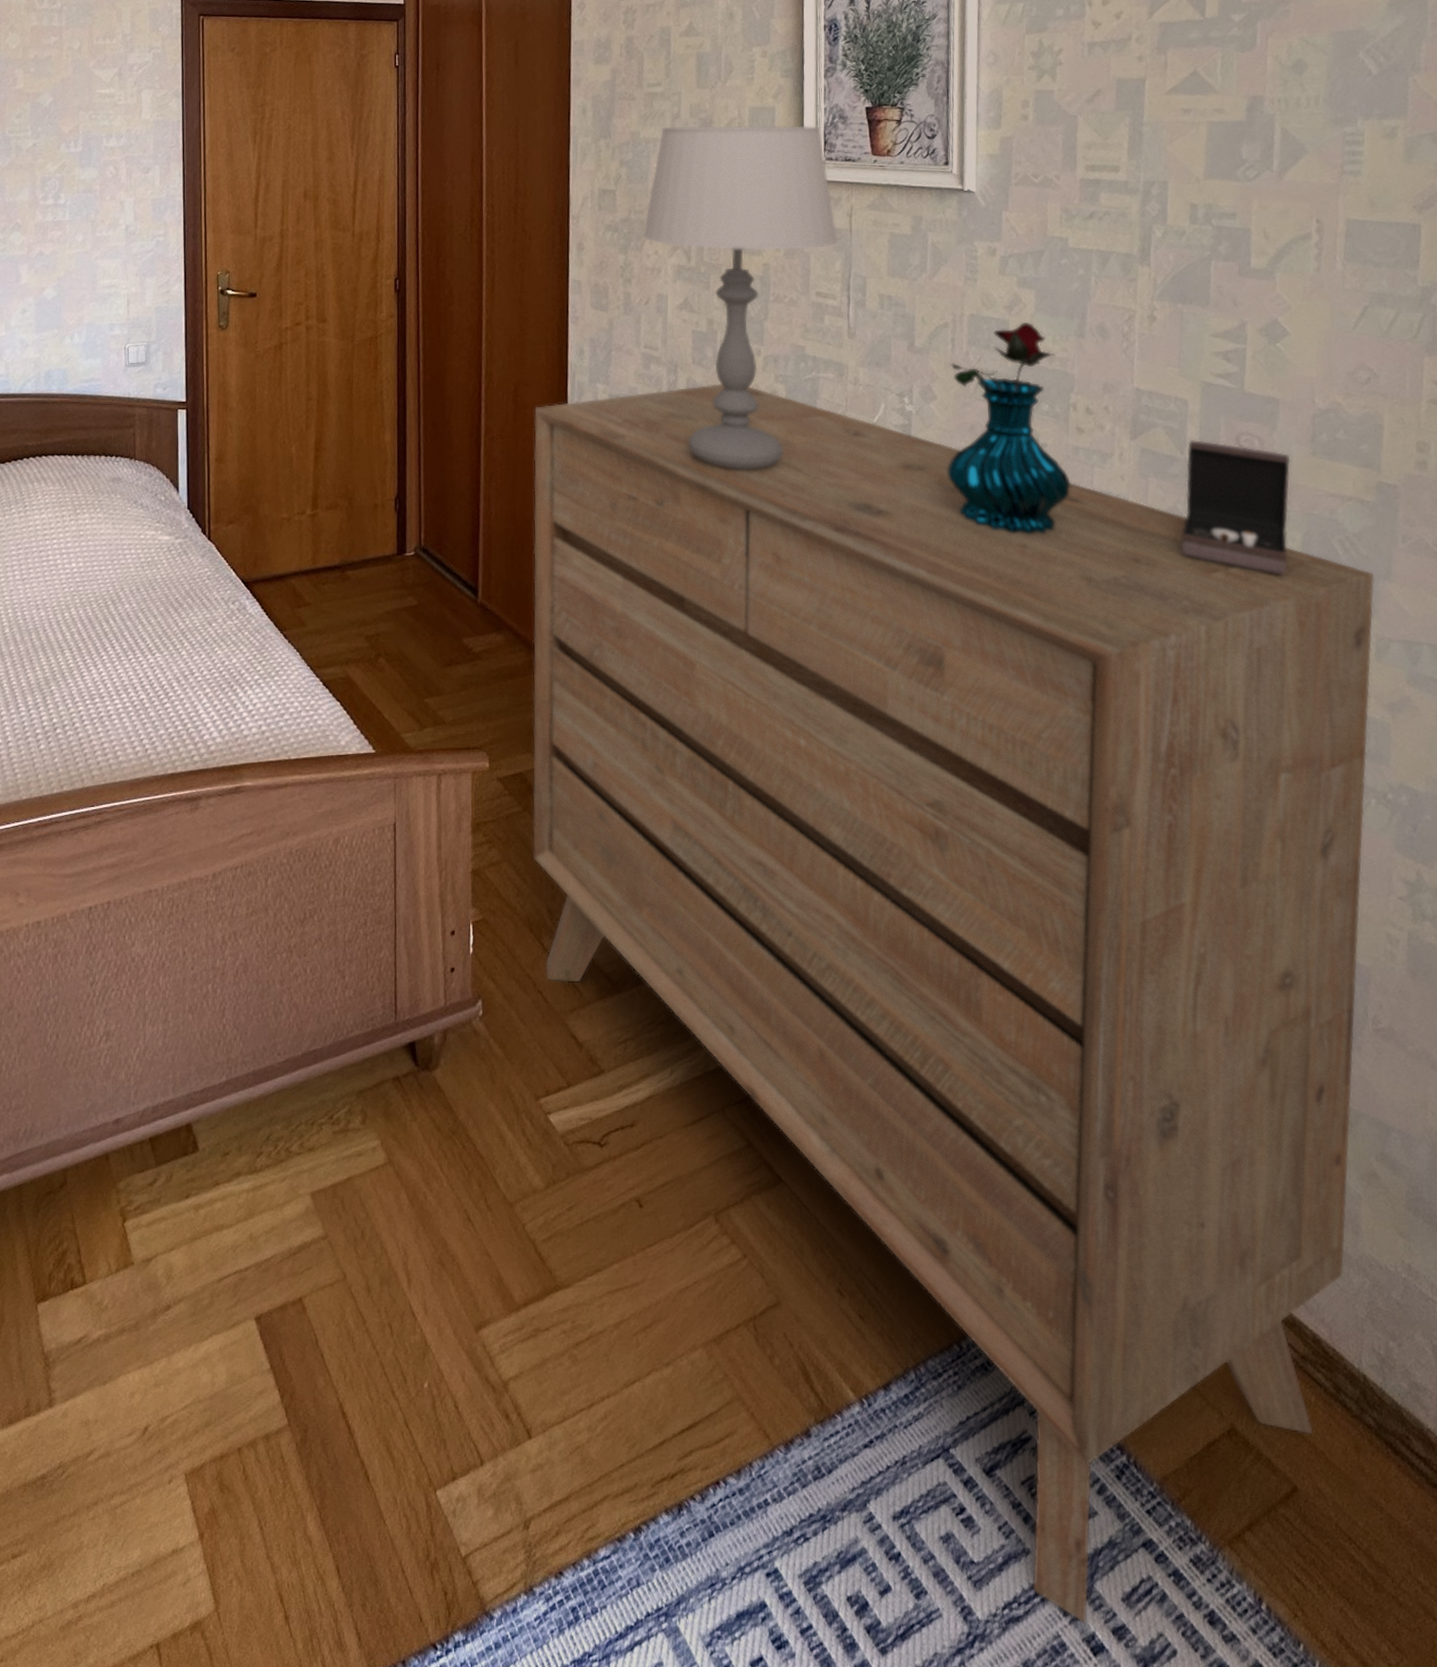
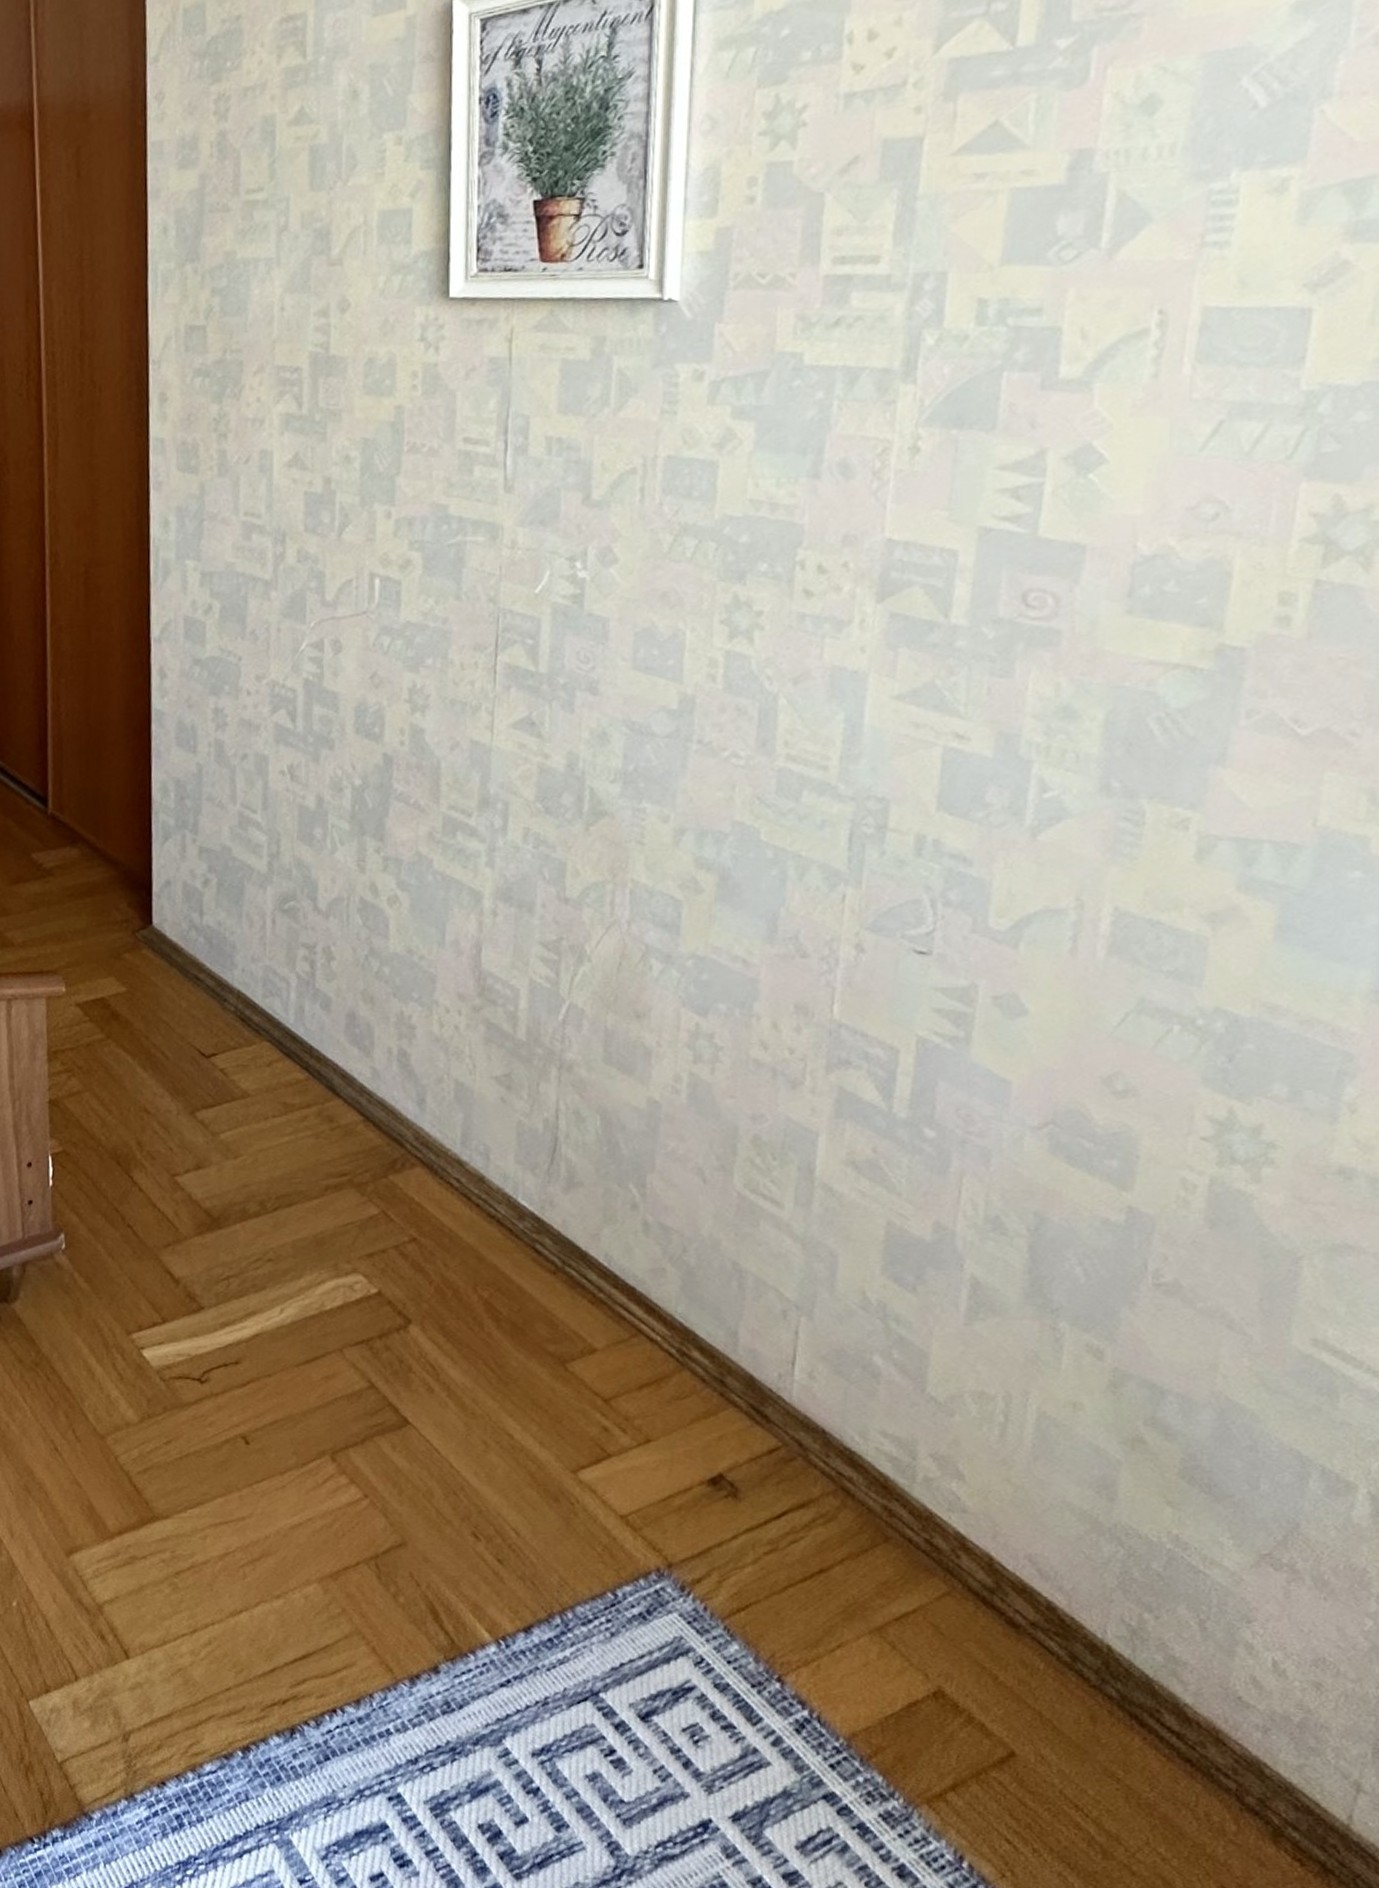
dresser: present [532,384,1375,1624] -> none [110,554,1203,1867]
table lamp: present [642,125,839,470] -> none [240,229,495,656]
vase: present [948,321,1071,535] -> none [630,461,793,721]
jewelry box: present [1181,439,1291,574] -> none [937,599,1097,761]

